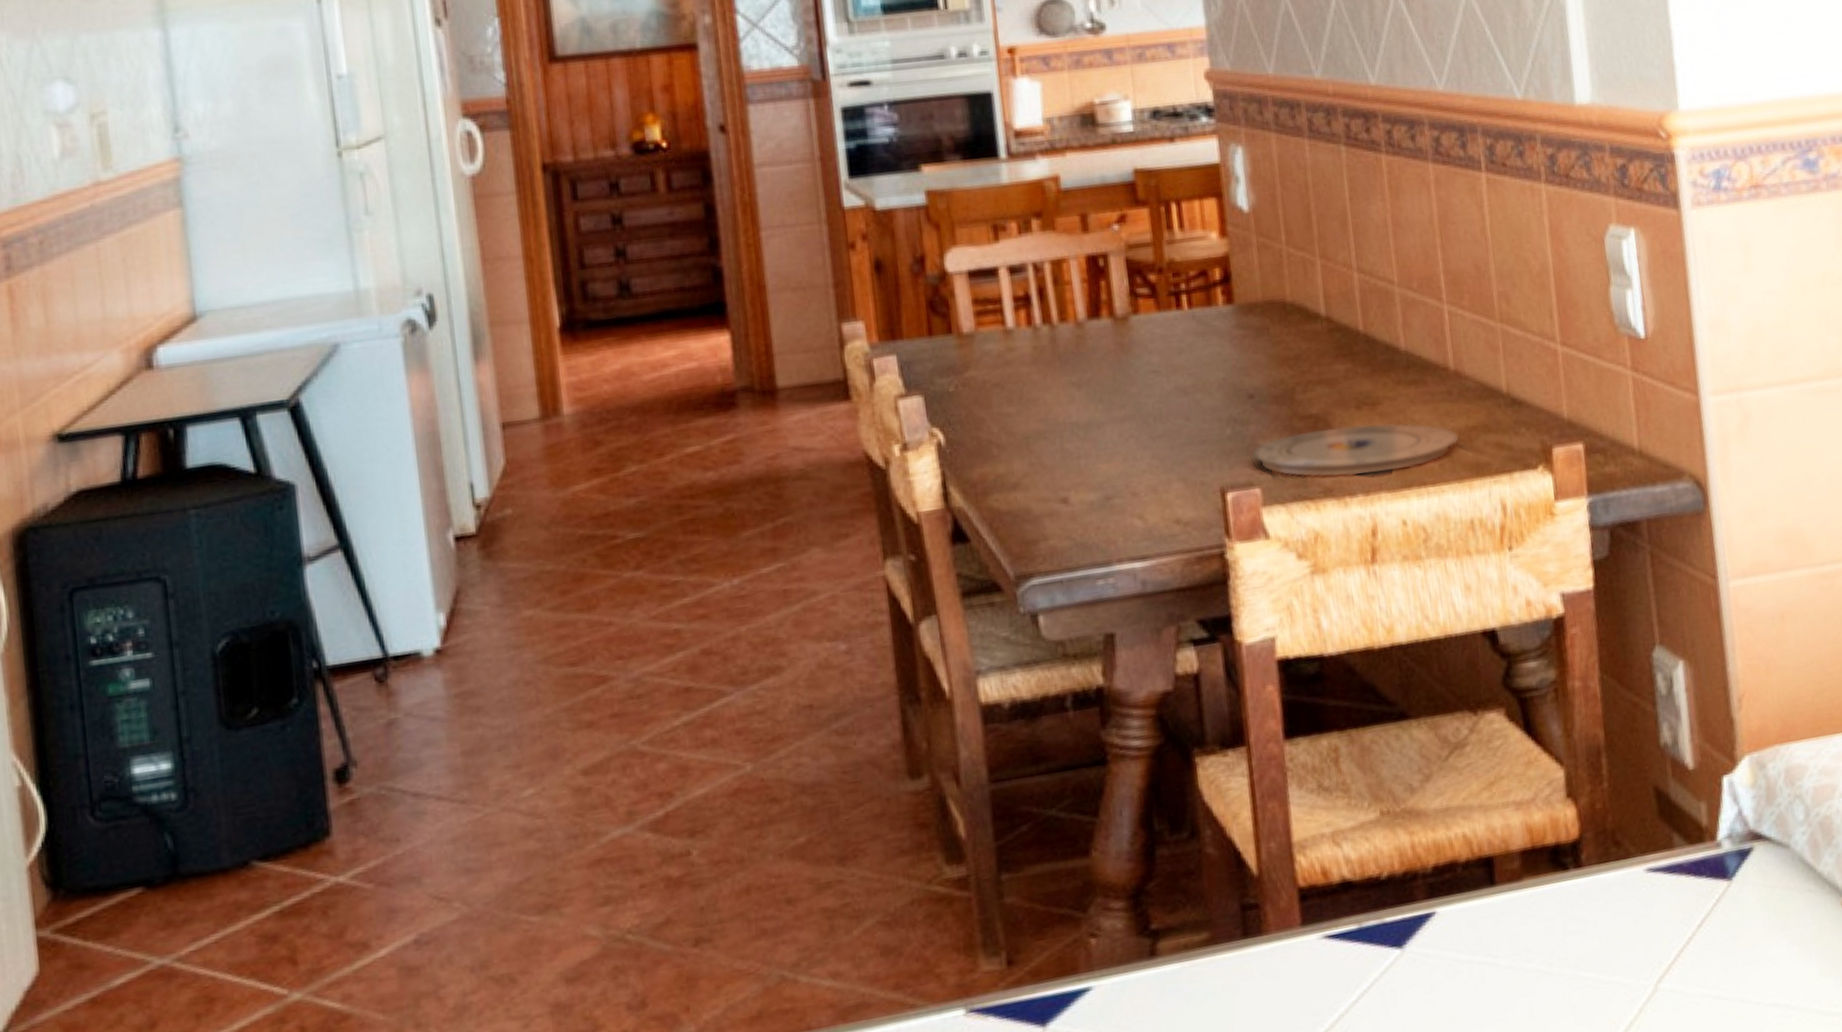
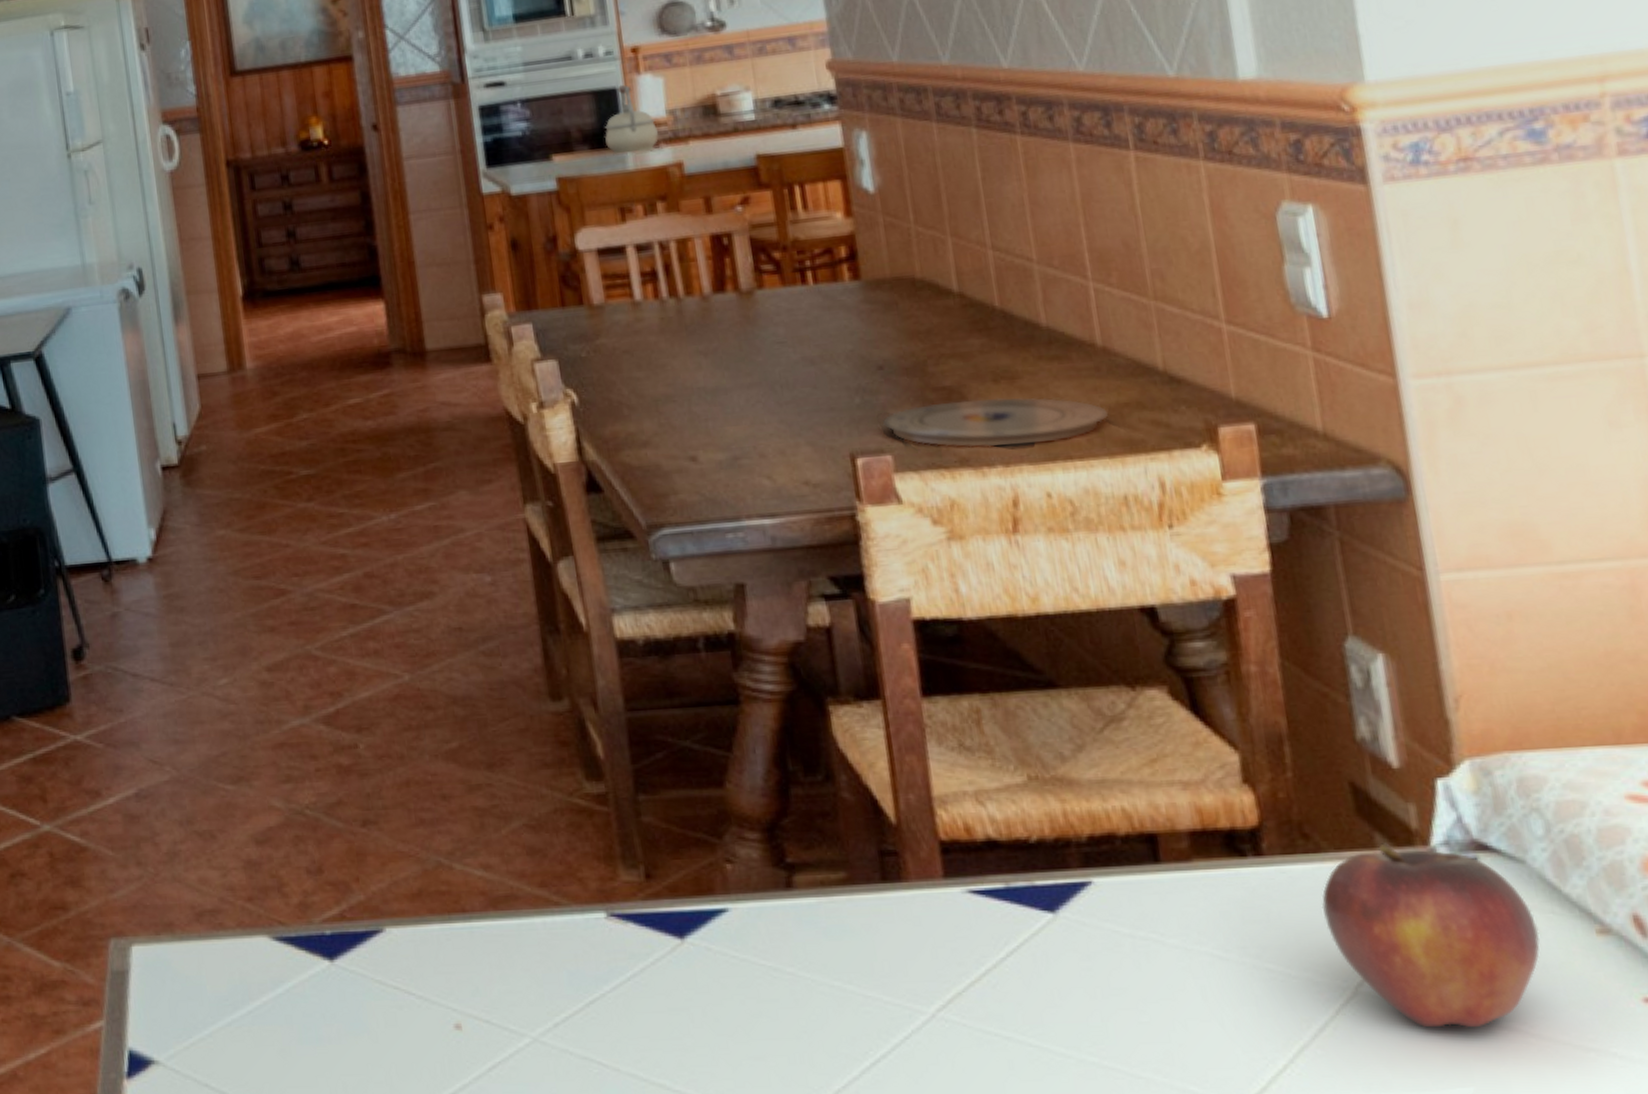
kettle: none [977,88,1036,166] -> present [604,84,660,155]
fruit: none [1629,842,1799,1015] -> present [1321,843,1540,1028]

